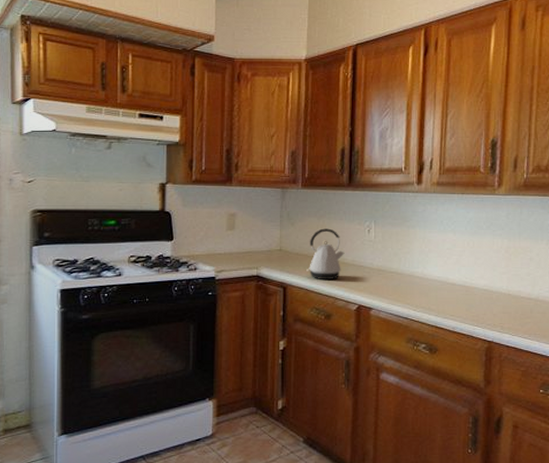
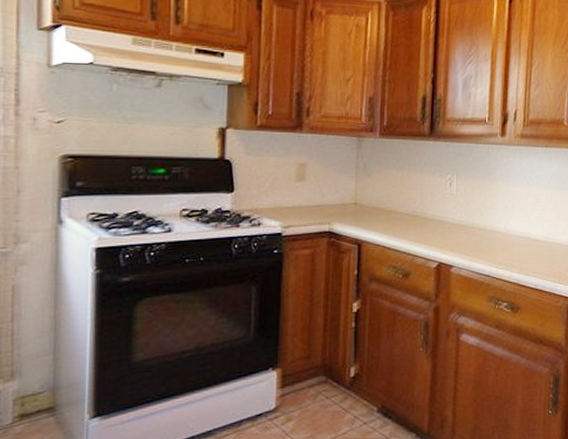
kettle: present [306,228,345,279] -> none [383,181,425,235]

